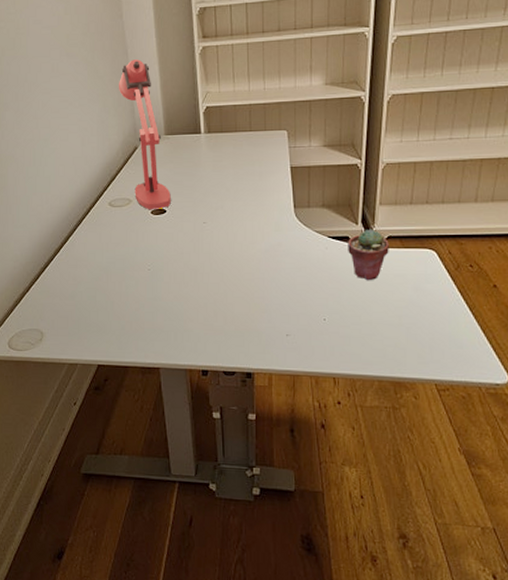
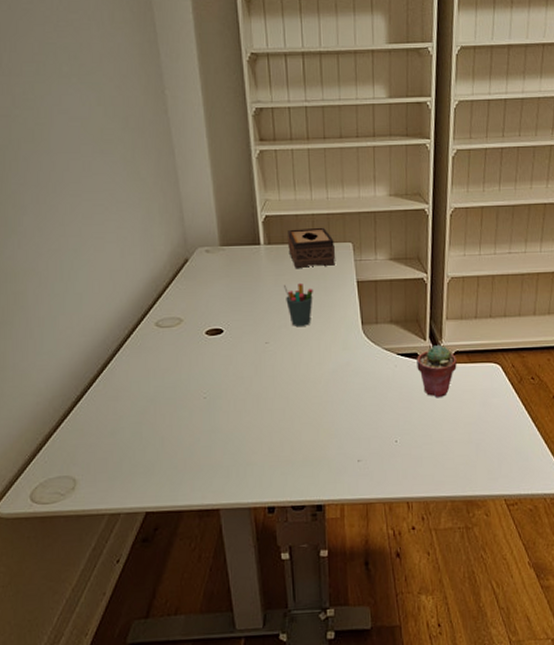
desk lamp: present [119,59,171,209] -> none [165,161,228,329]
pen holder: none [220,168,248,208] -> present [283,283,313,326]
tissue box: none [225,116,270,154] -> present [287,227,335,268]

